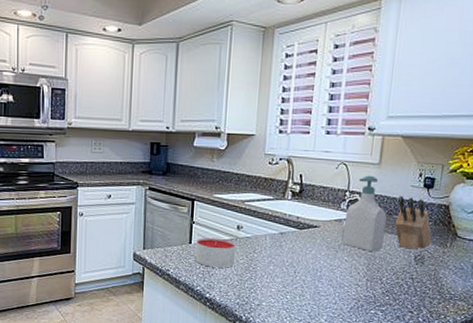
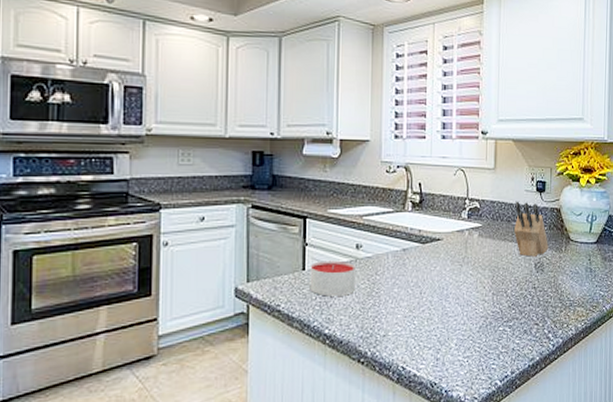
soap bottle: present [343,175,387,251] -> none [467,181,506,262]

